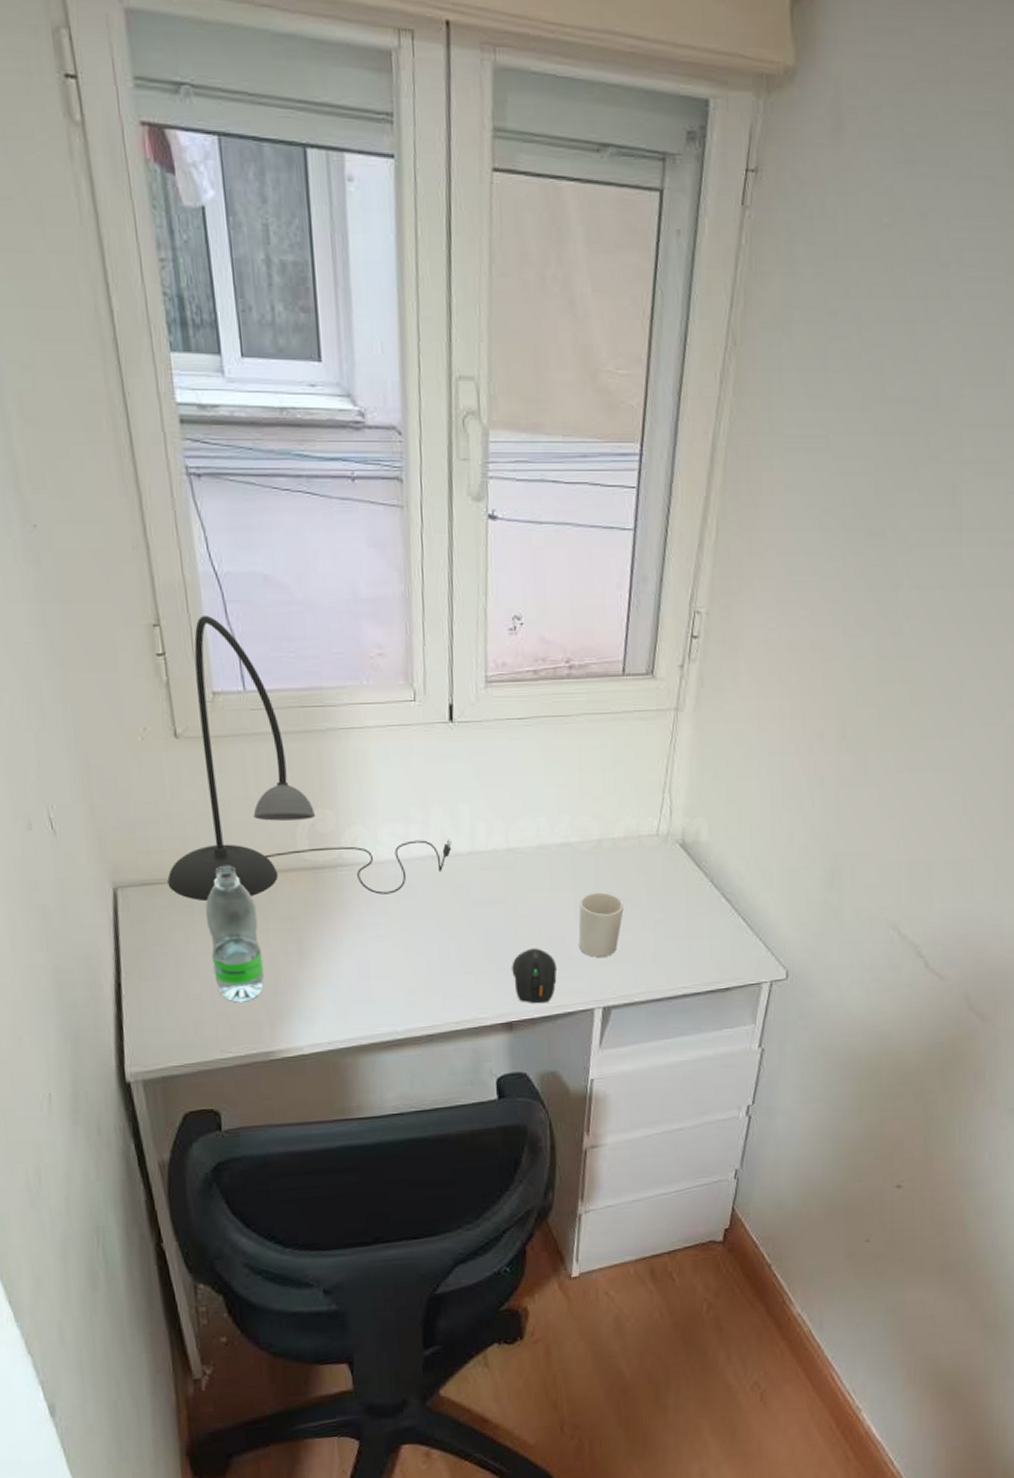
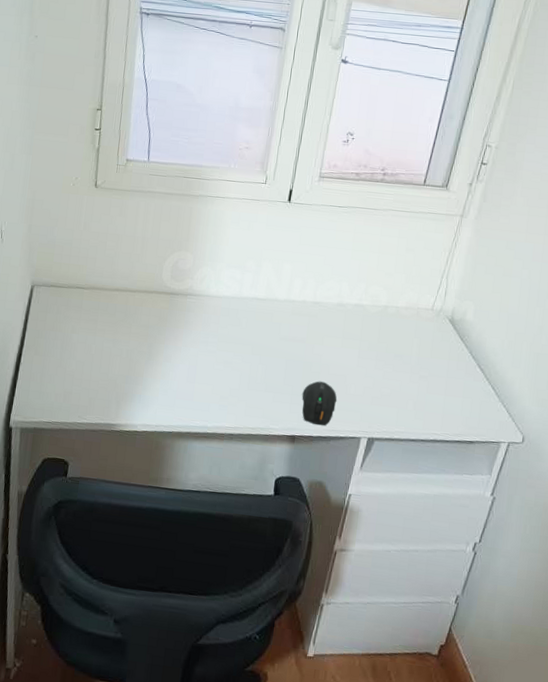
desk lamp: present [167,615,452,902] -> none [68,106,274,322]
bottle: present [205,865,265,1003] -> none [86,281,125,383]
mug: present [578,892,624,957] -> none [357,346,397,398]

